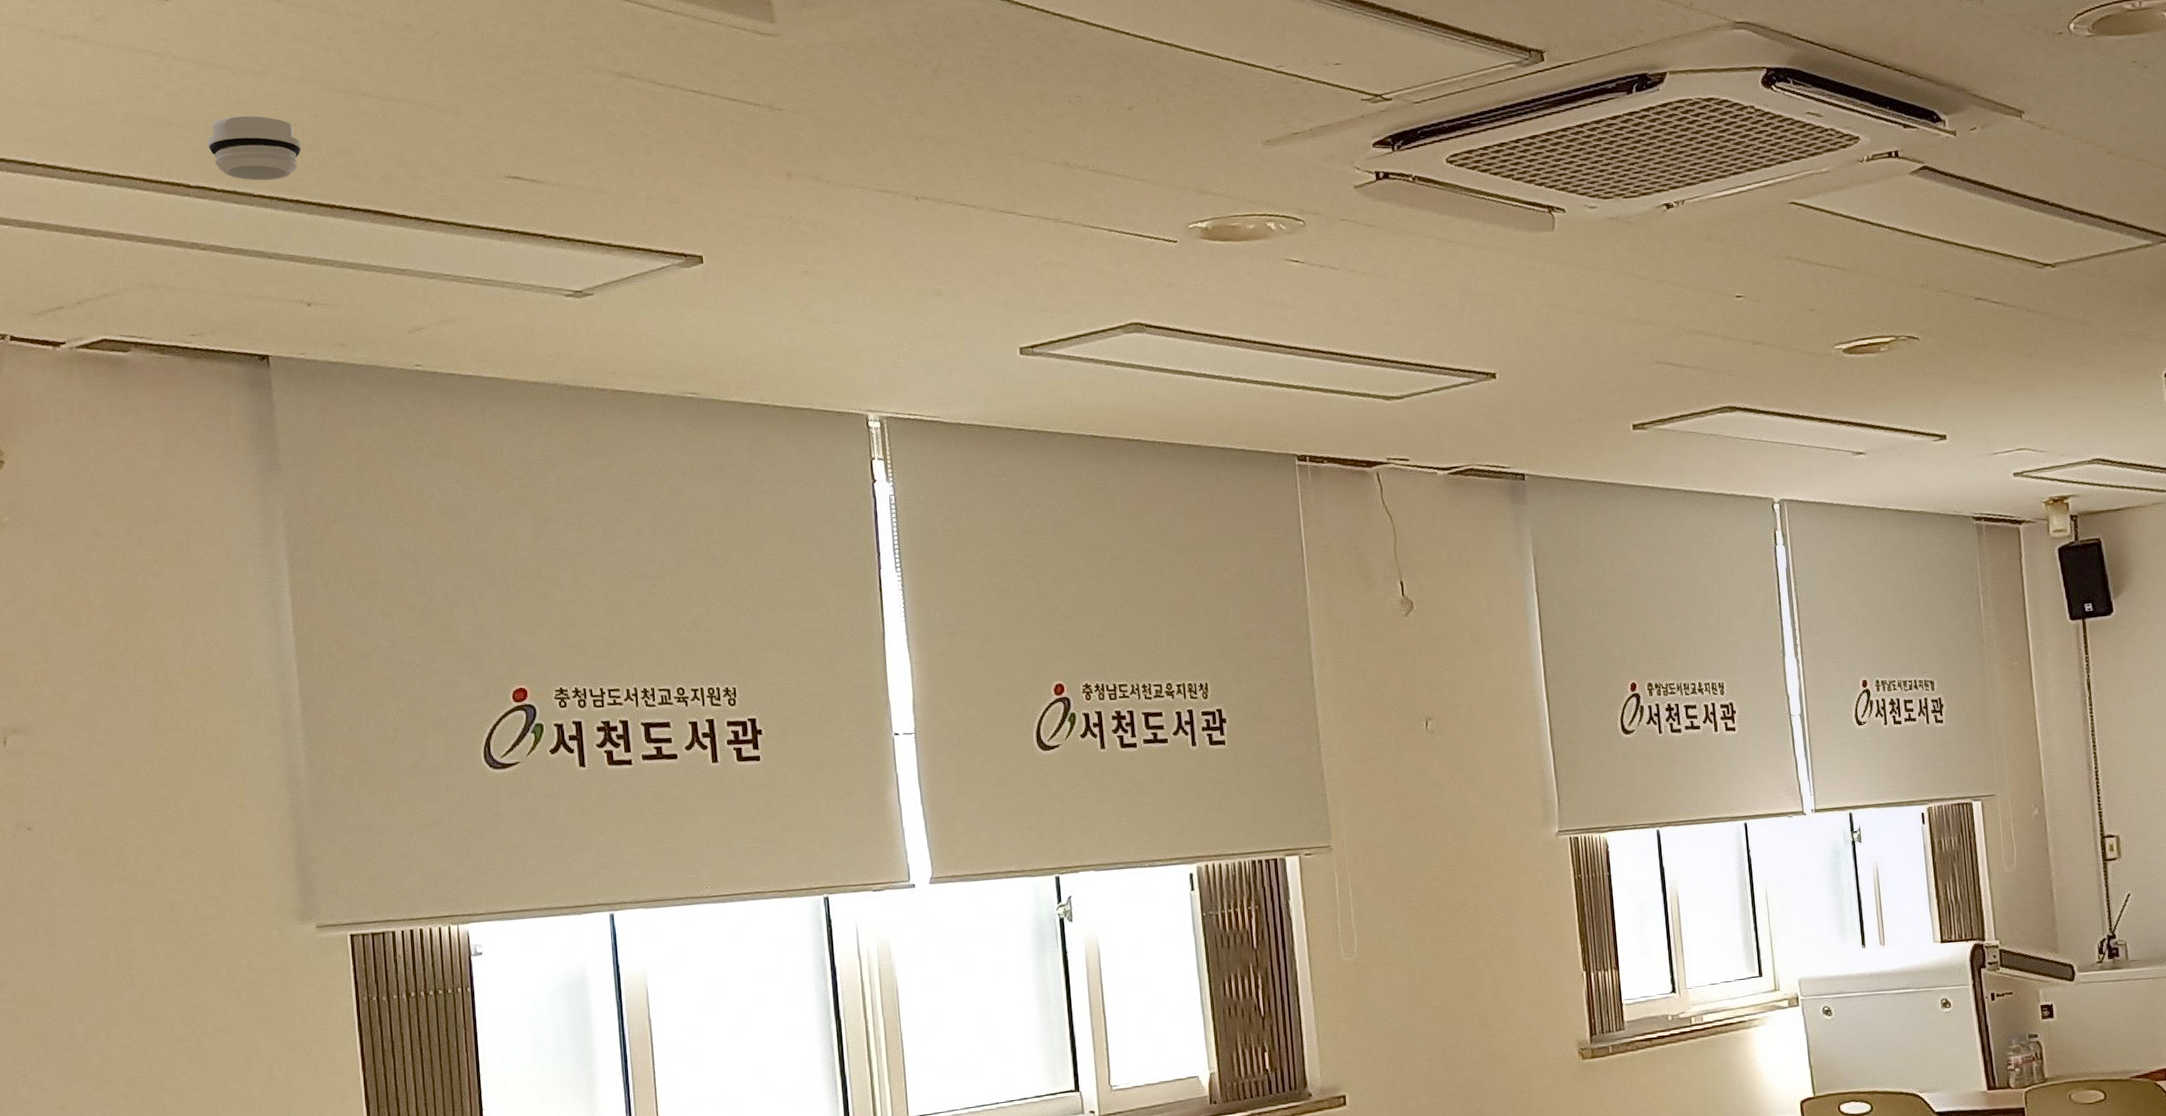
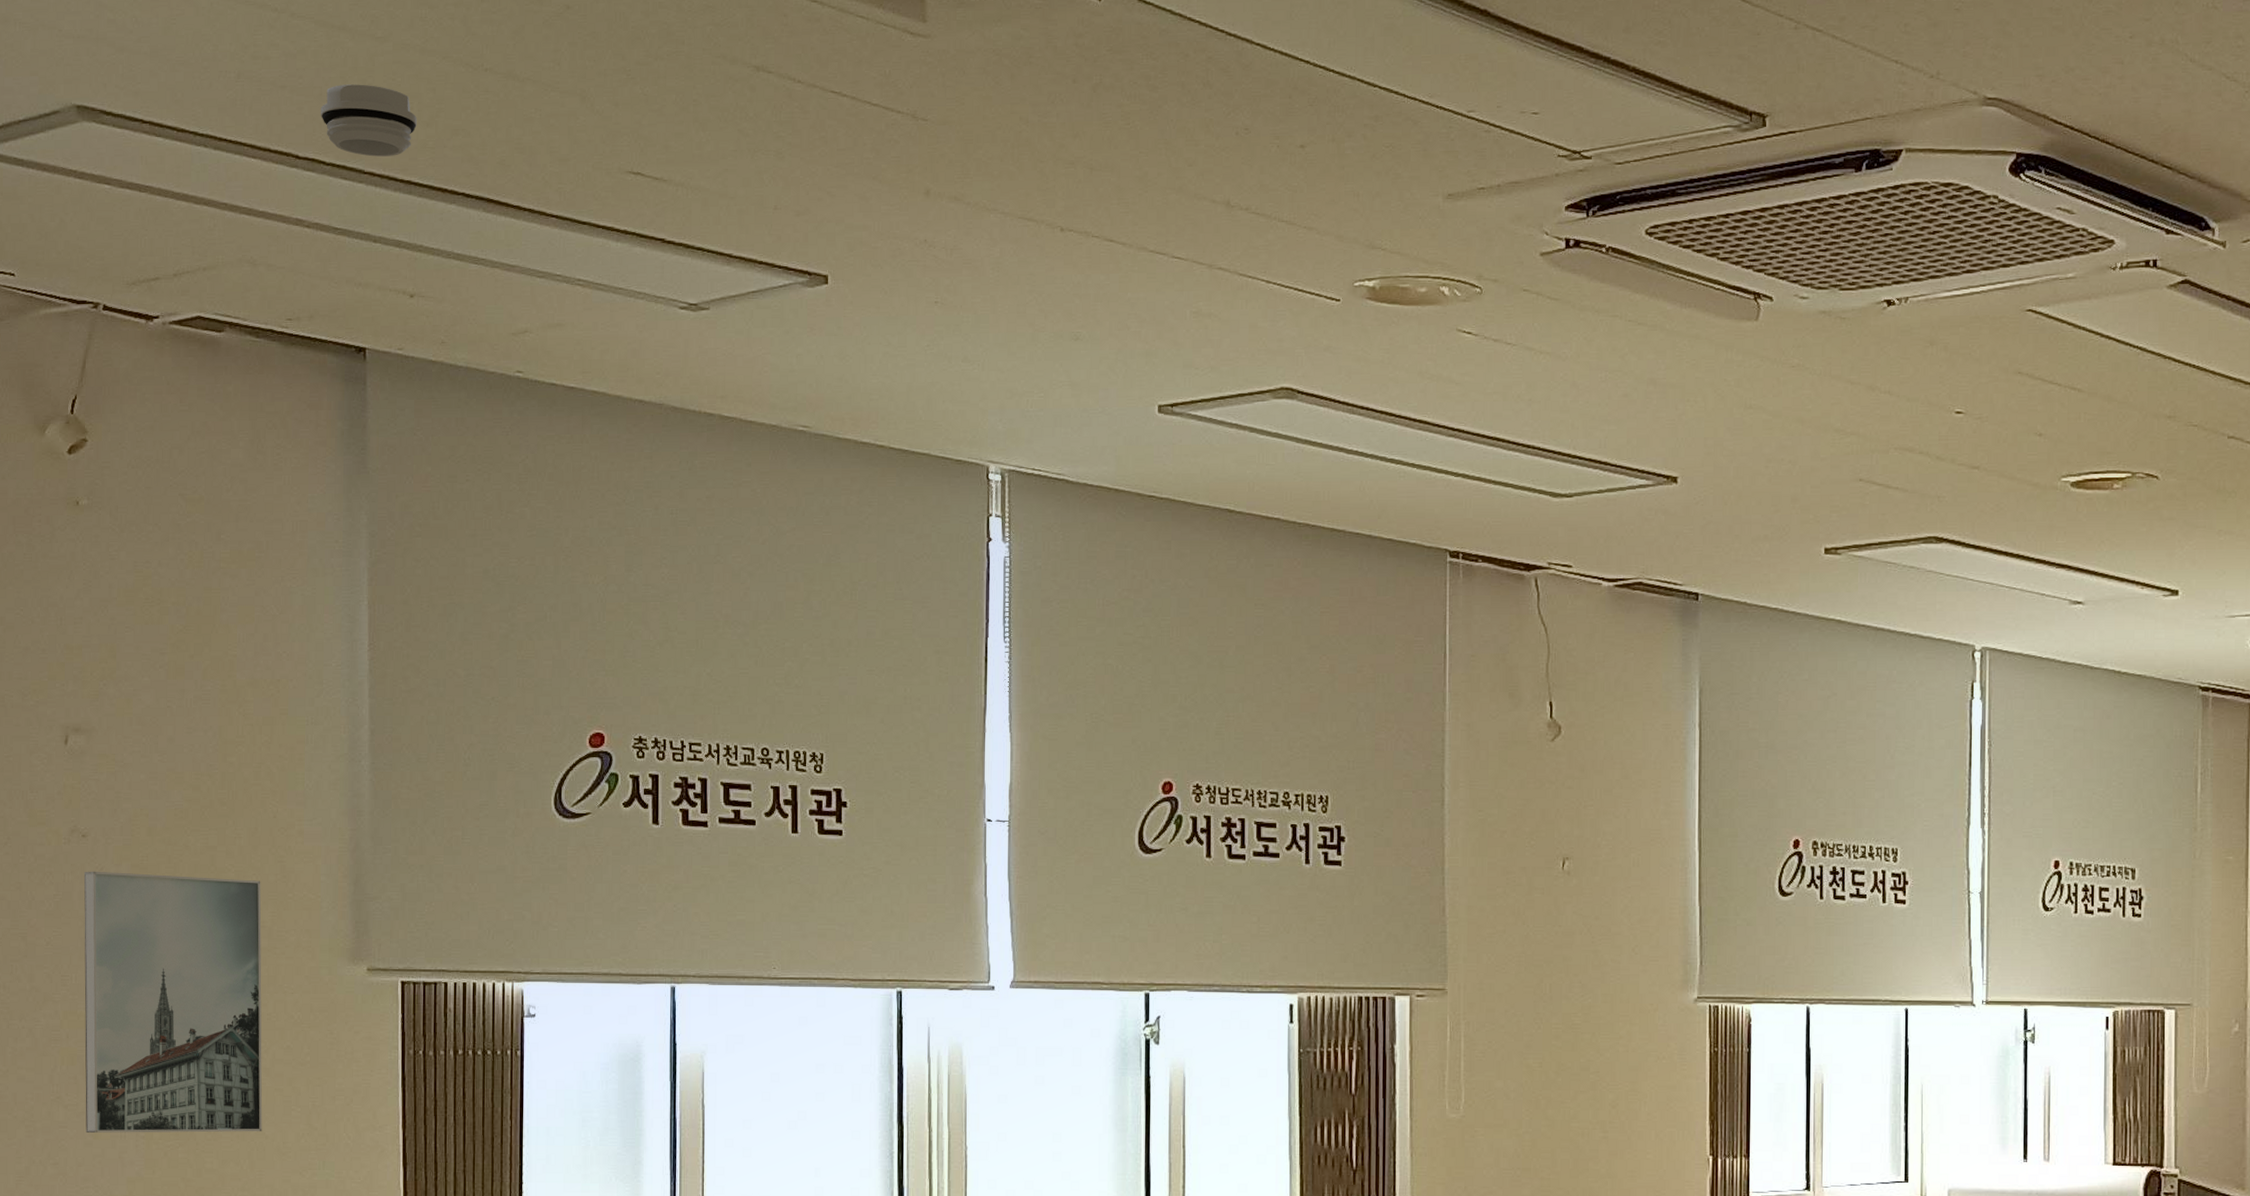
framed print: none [32,854,226,1106] -> present [84,871,263,1133]

